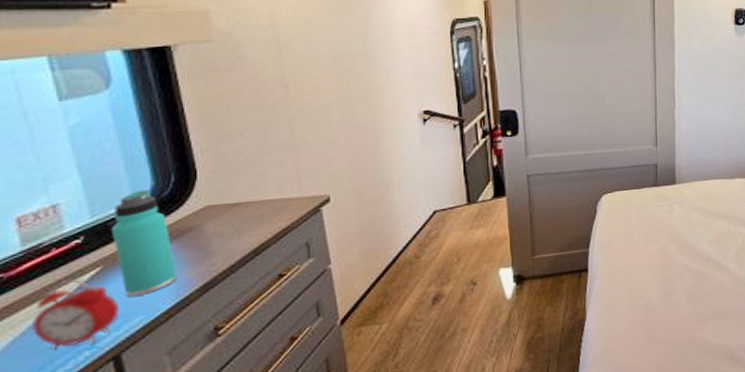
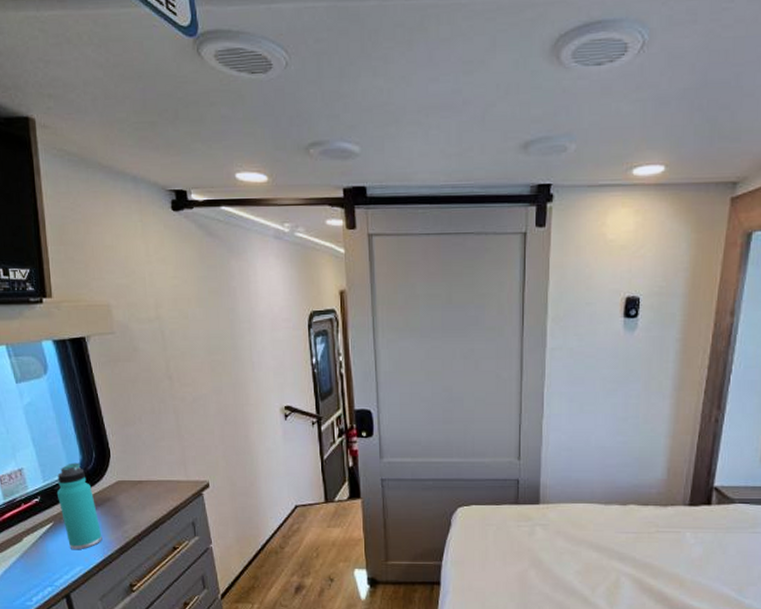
alarm clock: present [31,279,120,351] -> none [14,530,67,583]

